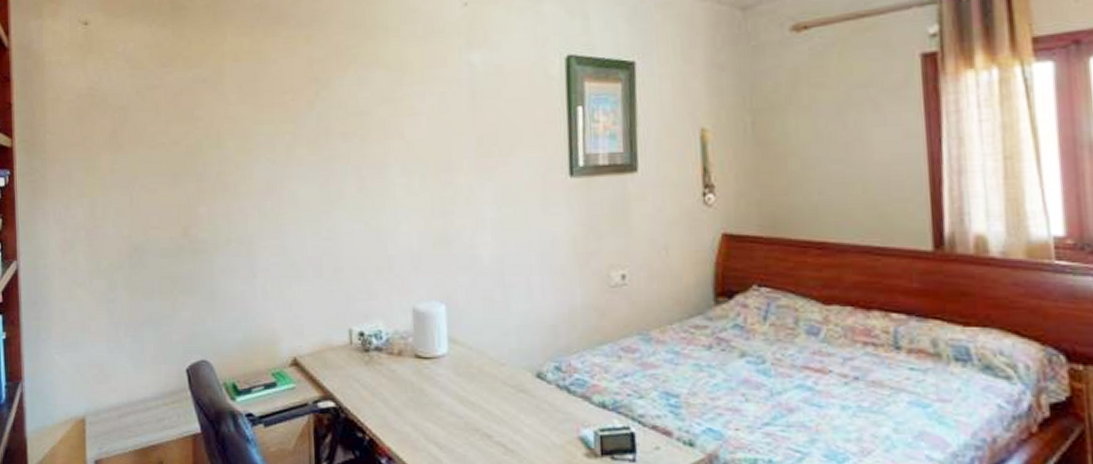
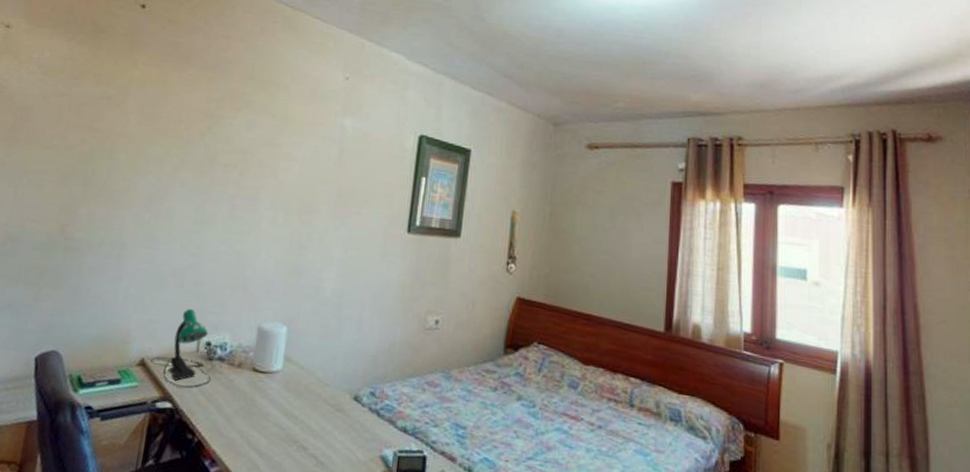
desk lamp: none [302,298,371,384] -> present [150,308,211,388]

